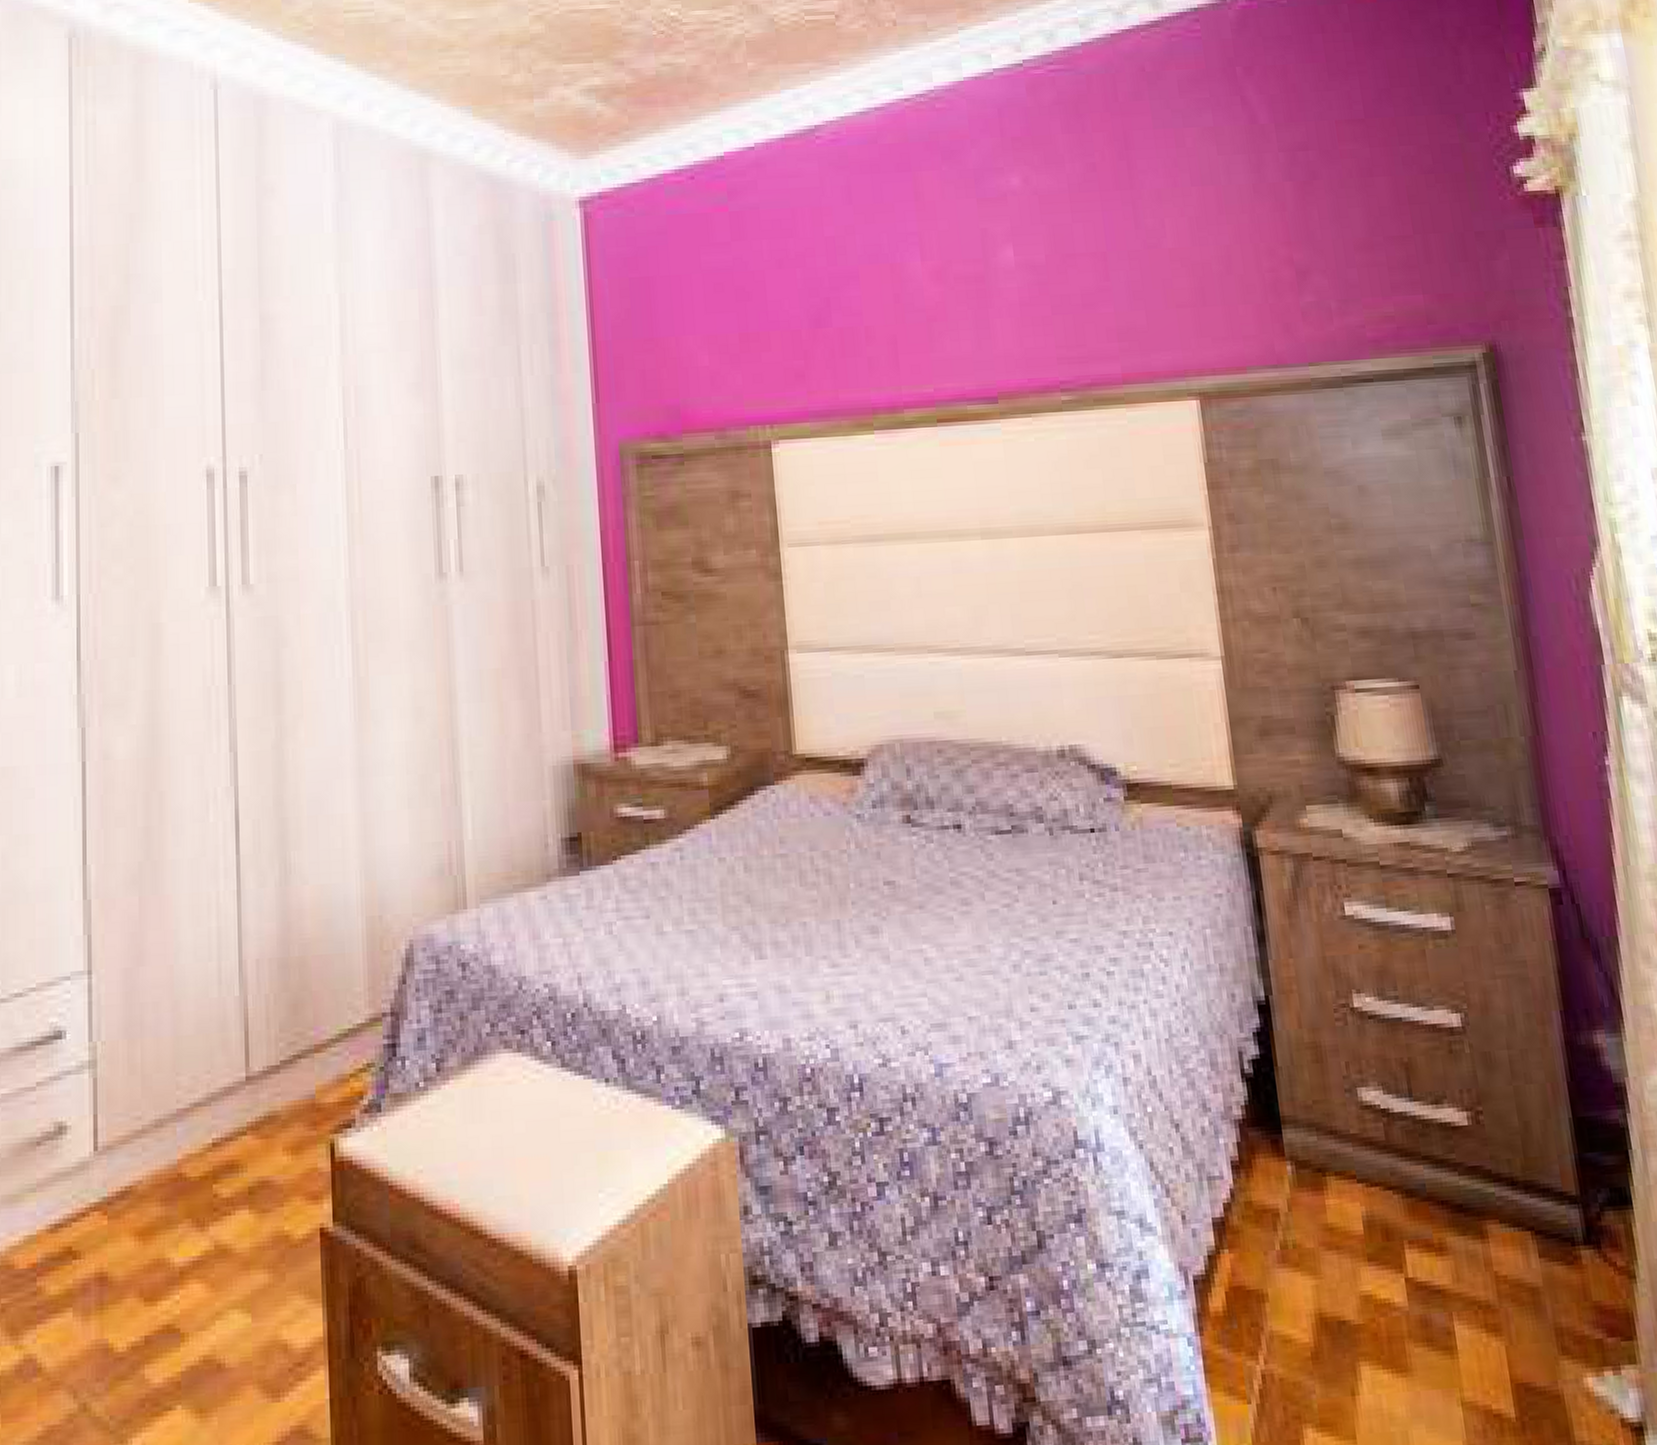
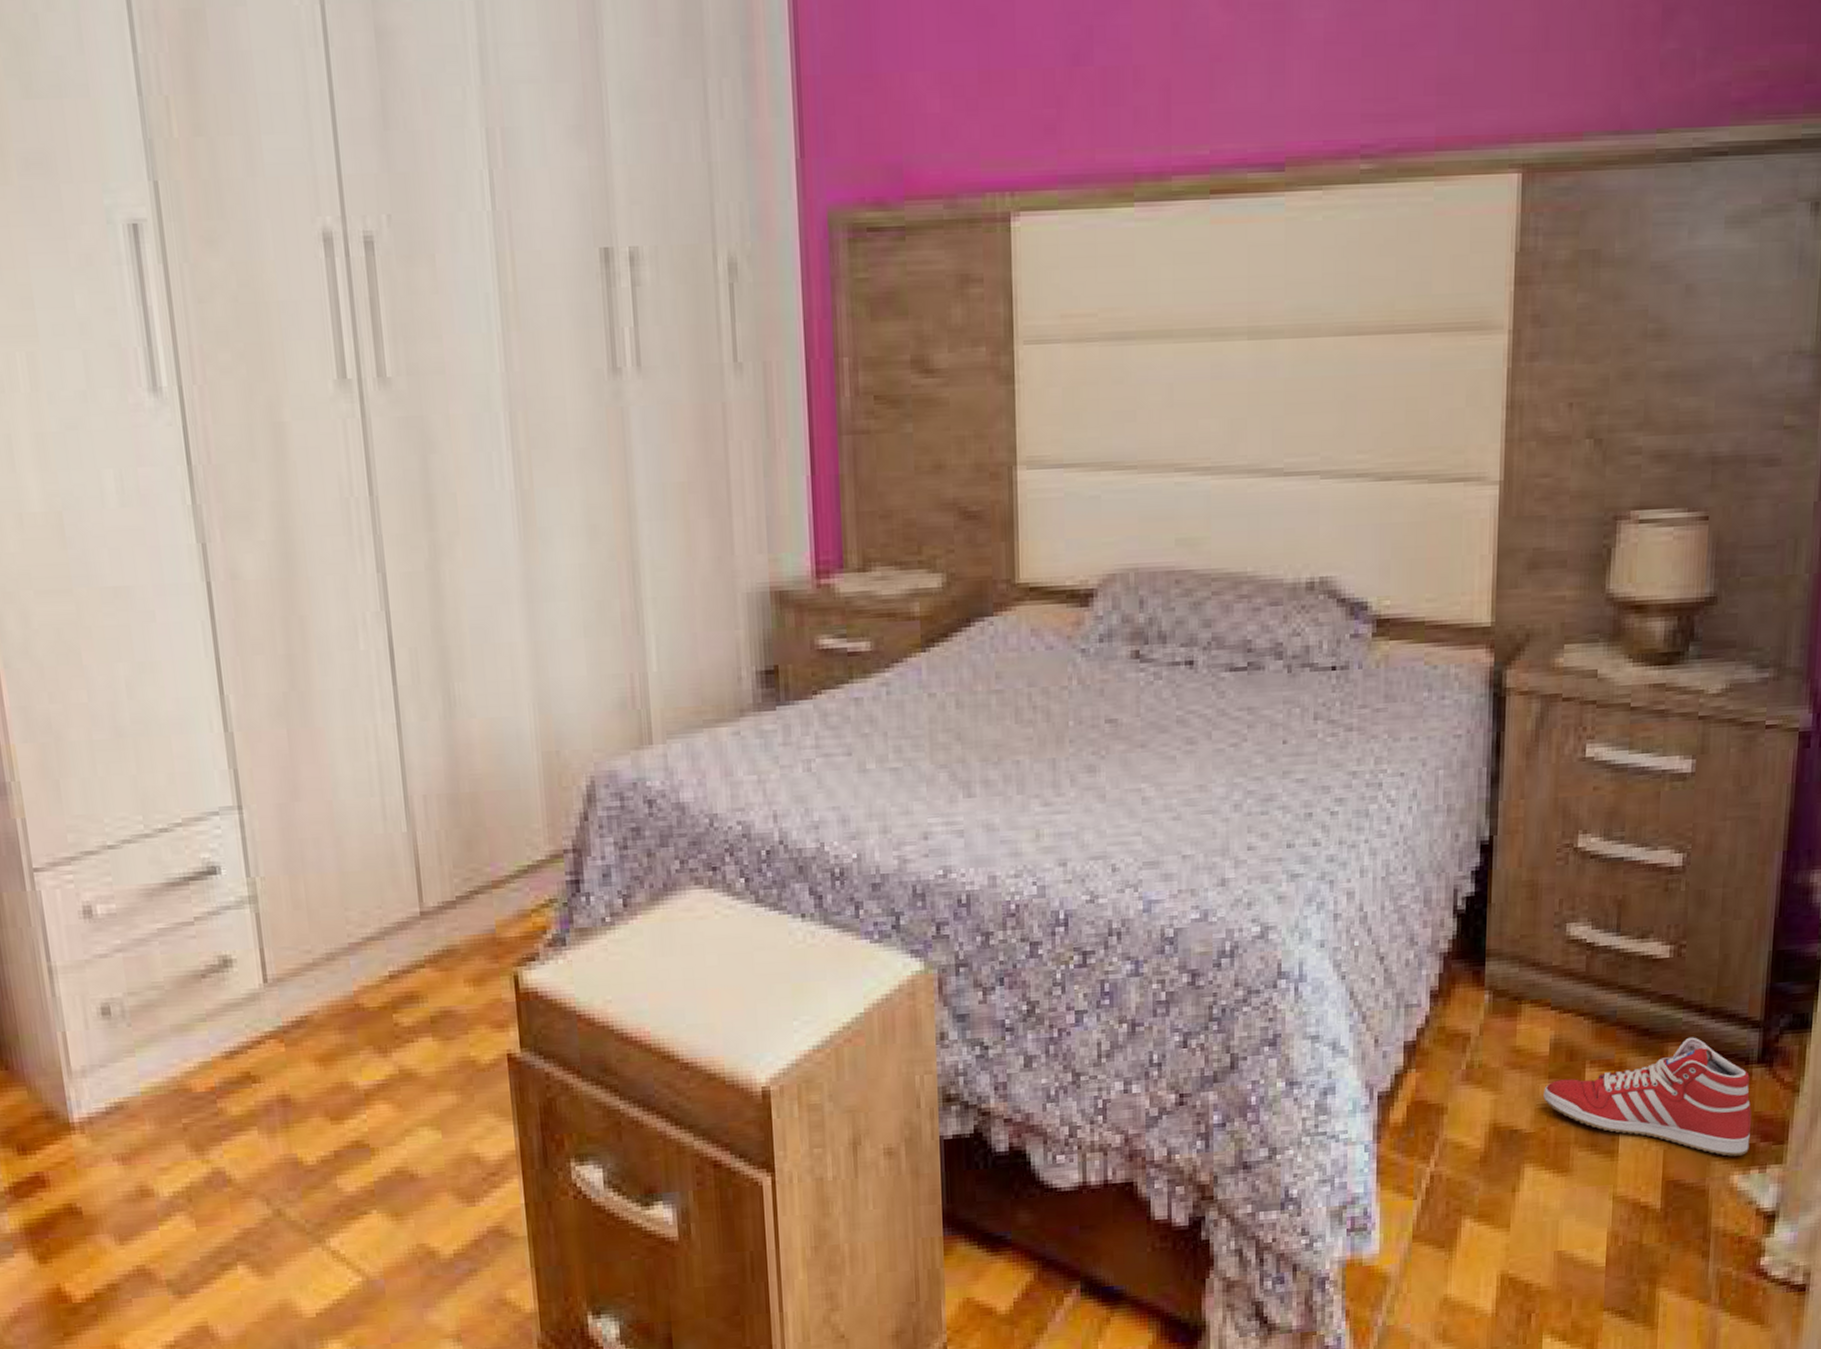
sneaker: none [1365,1214,1597,1355] -> present [1543,1037,1752,1156]

